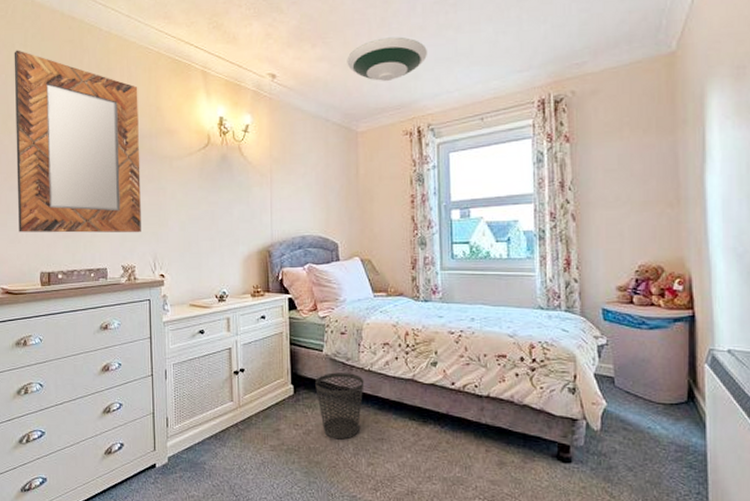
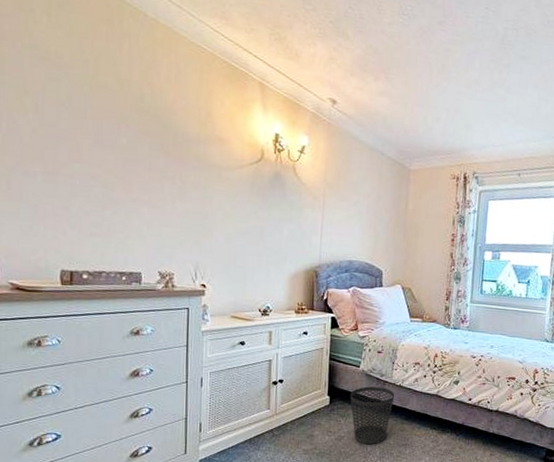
home mirror: present [14,50,141,233] -> none [33,16,187,240]
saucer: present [347,36,427,82] -> none [406,84,480,127]

